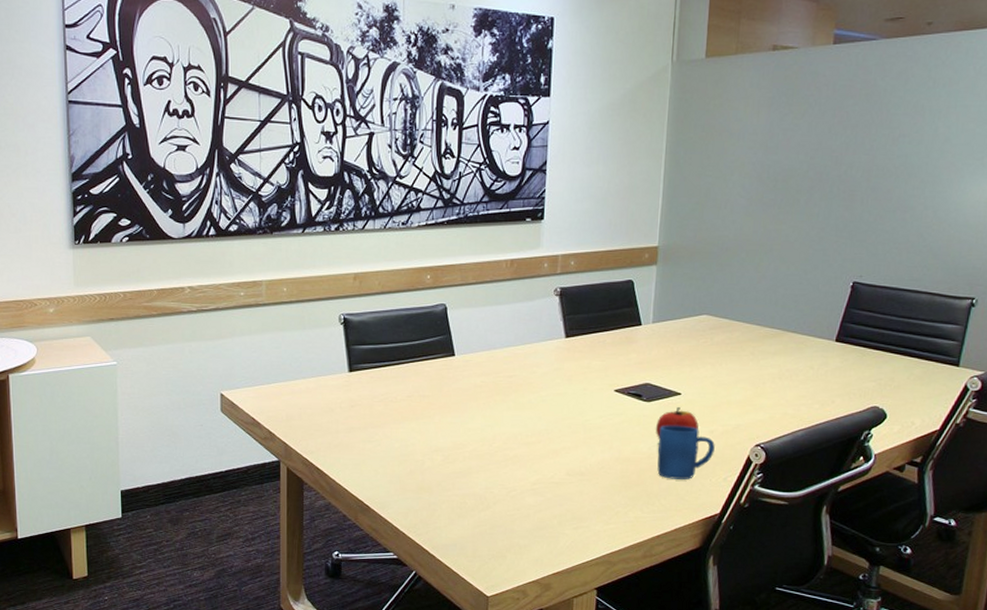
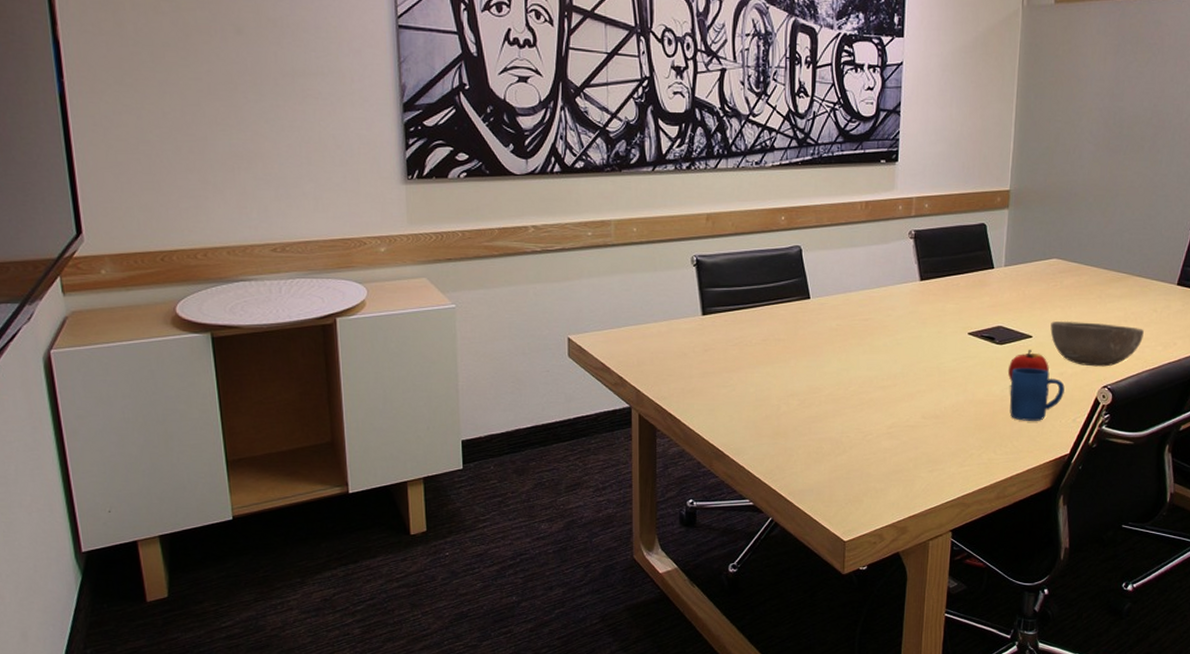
bowl: none [700,378,800,425] -> present [1050,320,1144,367]

